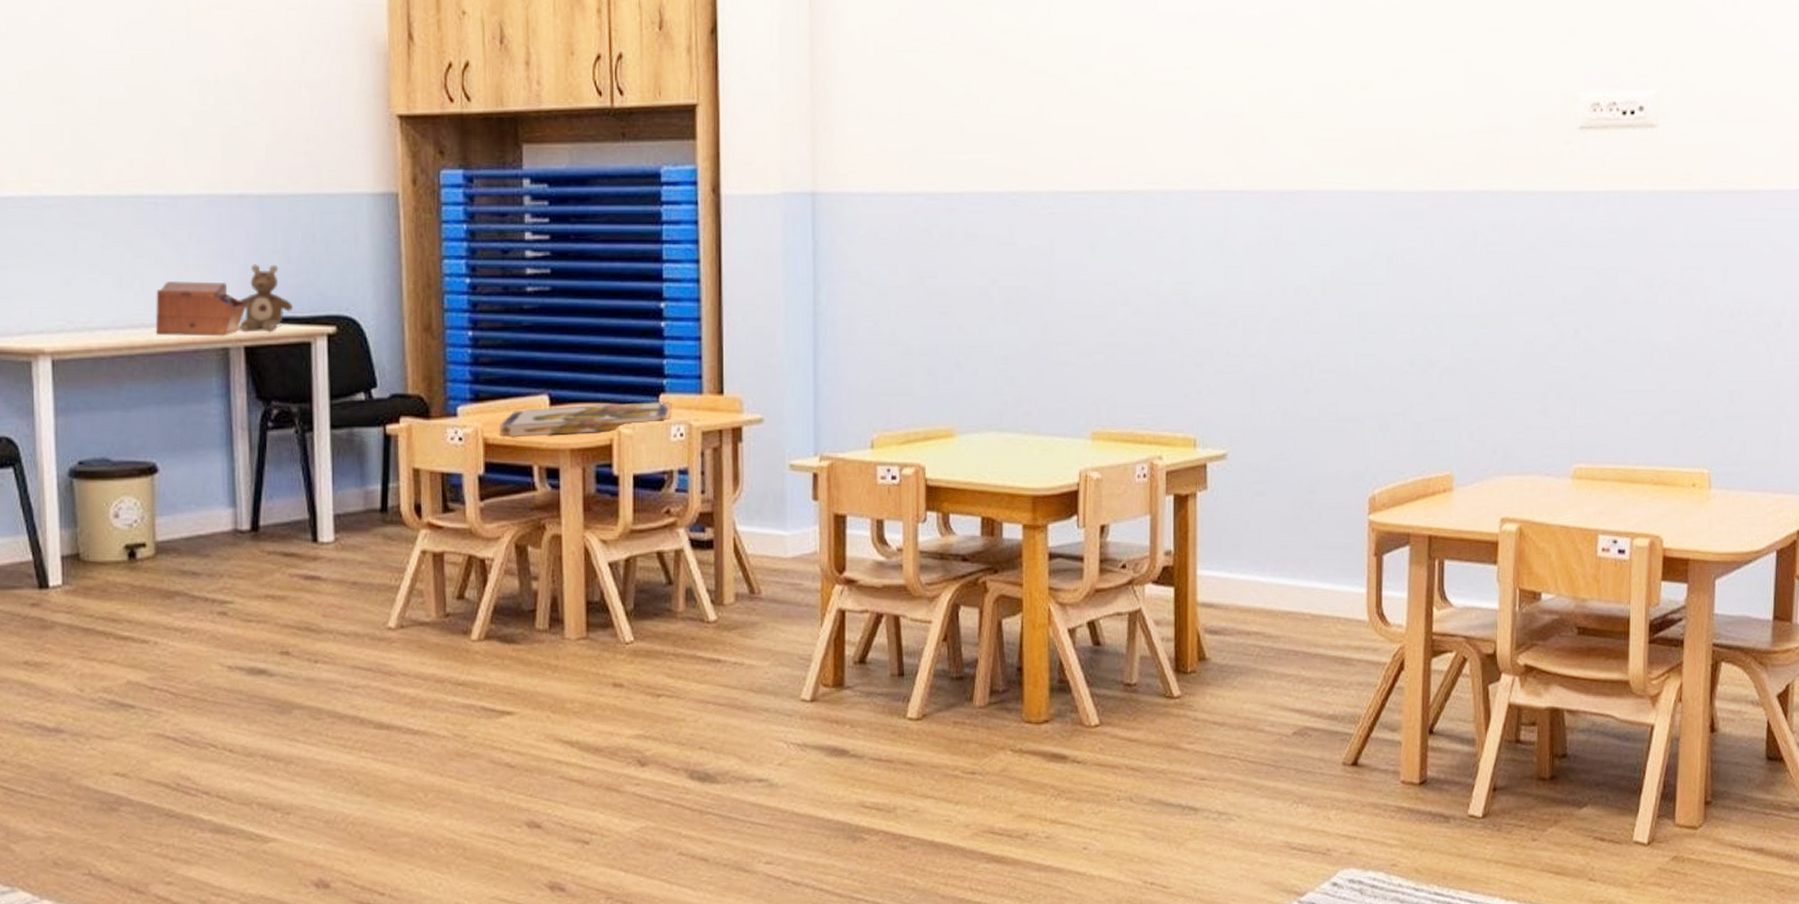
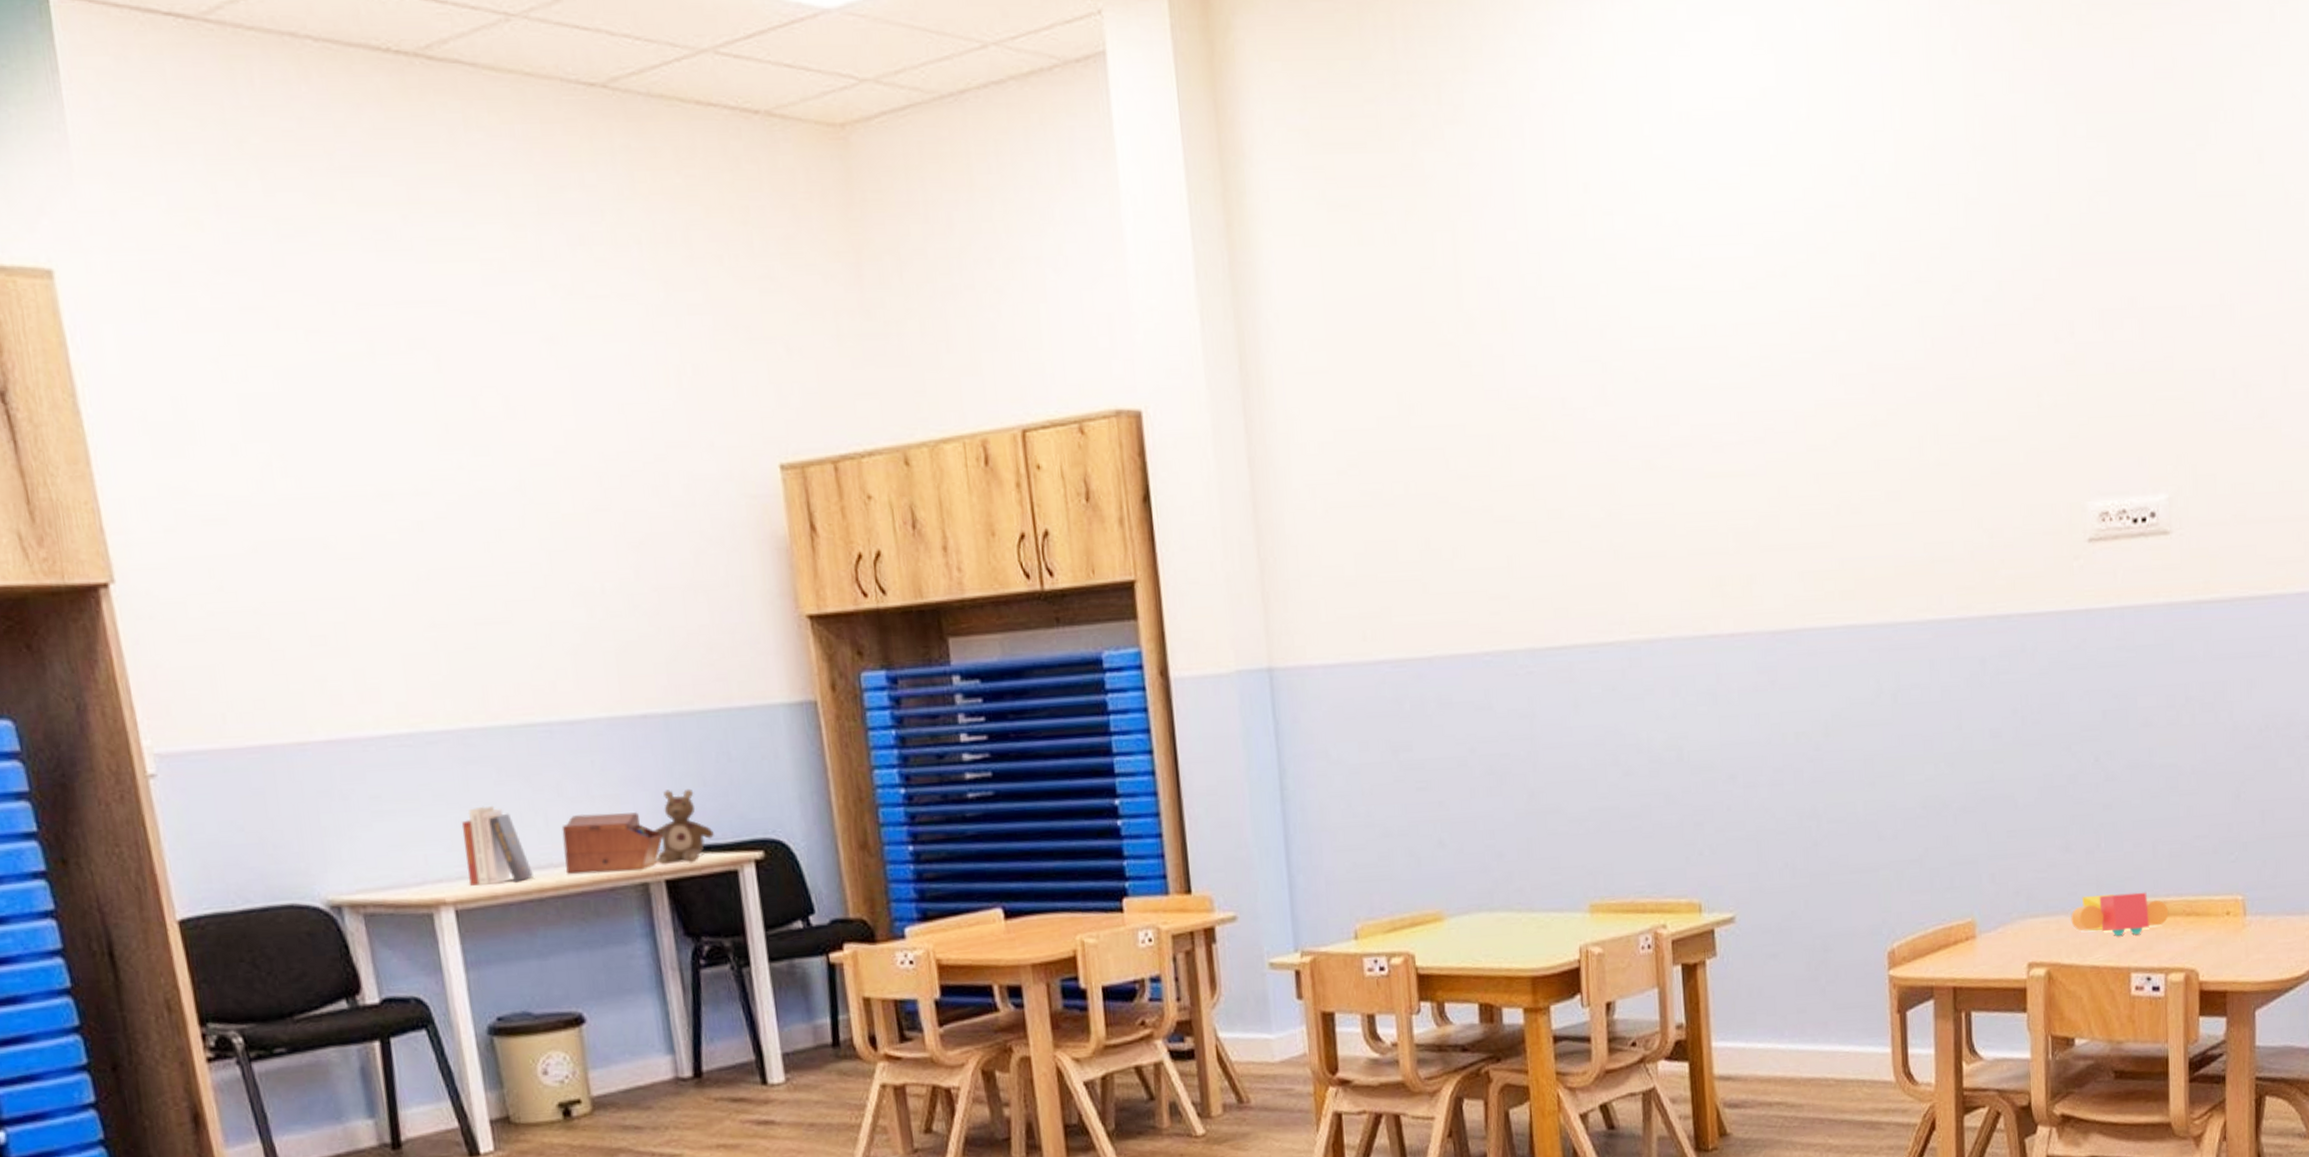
books: none [66,267,126,340] -> present [461,805,533,887]
puzzle: present [500,402,672,438] -> none [952,906,1138,957]
toy block set: none [1544,458,1637,499] -> present [2071,892,2169,936]

